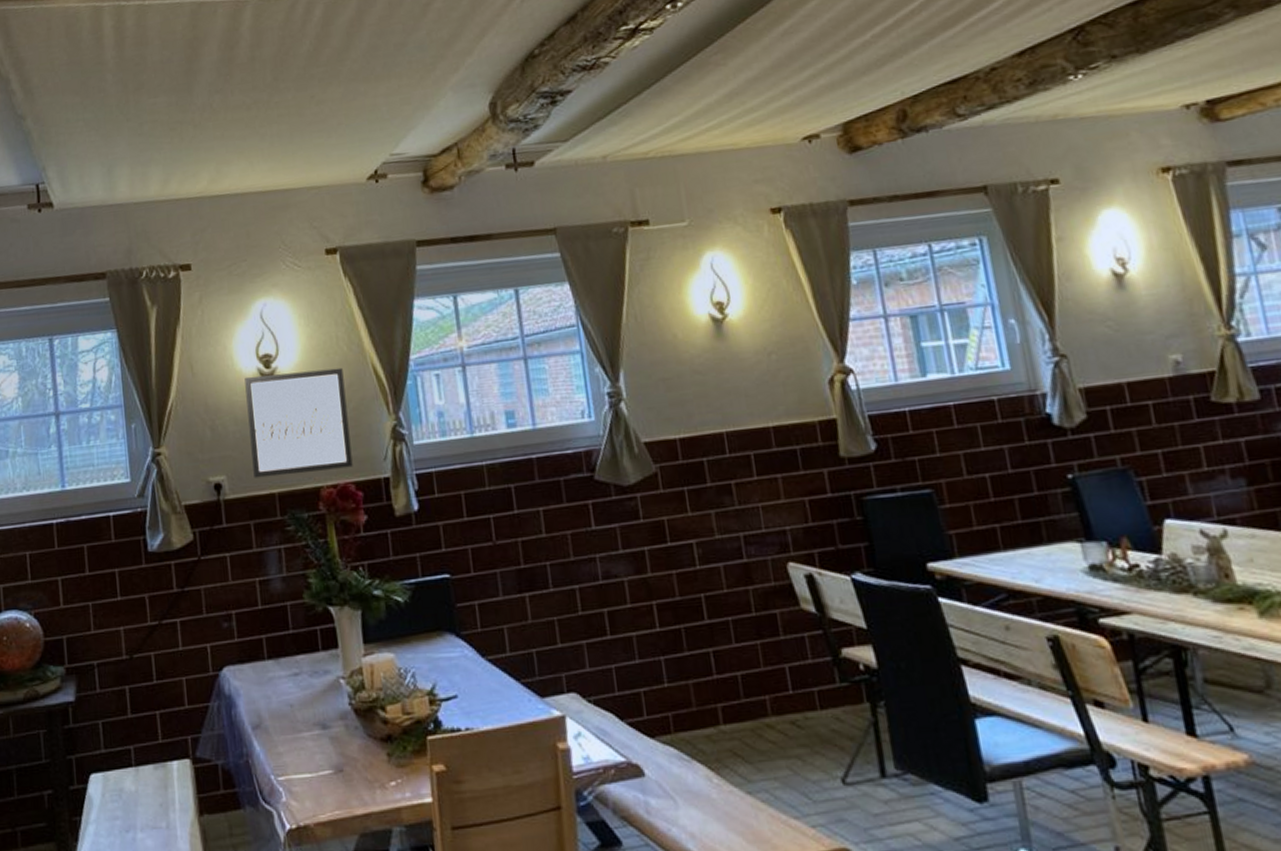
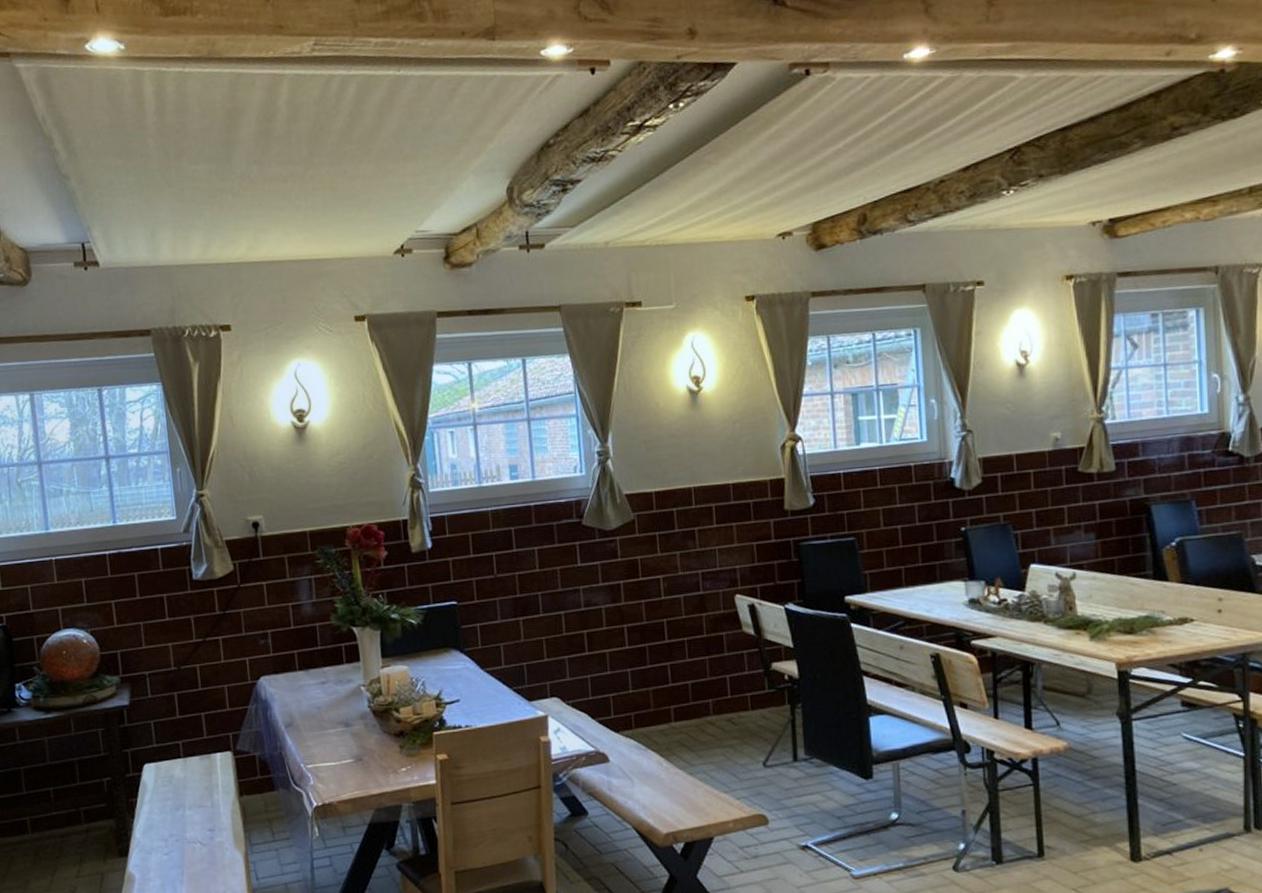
wall art: present [244,367,353,478] -> none [280,423,376,518]

